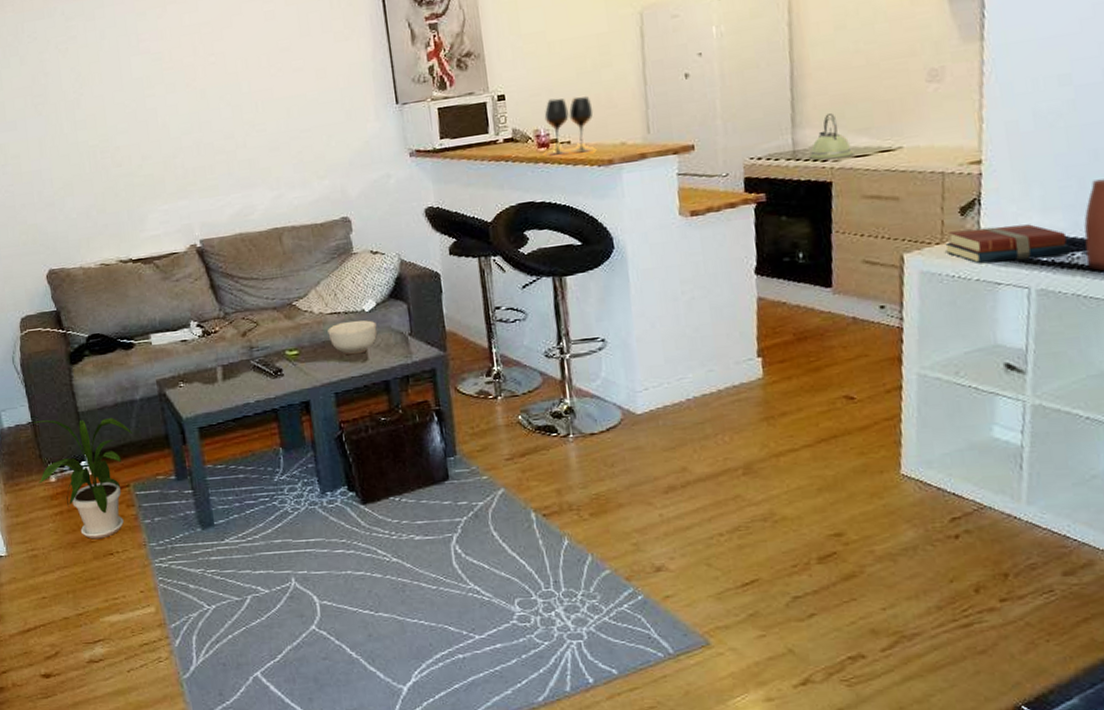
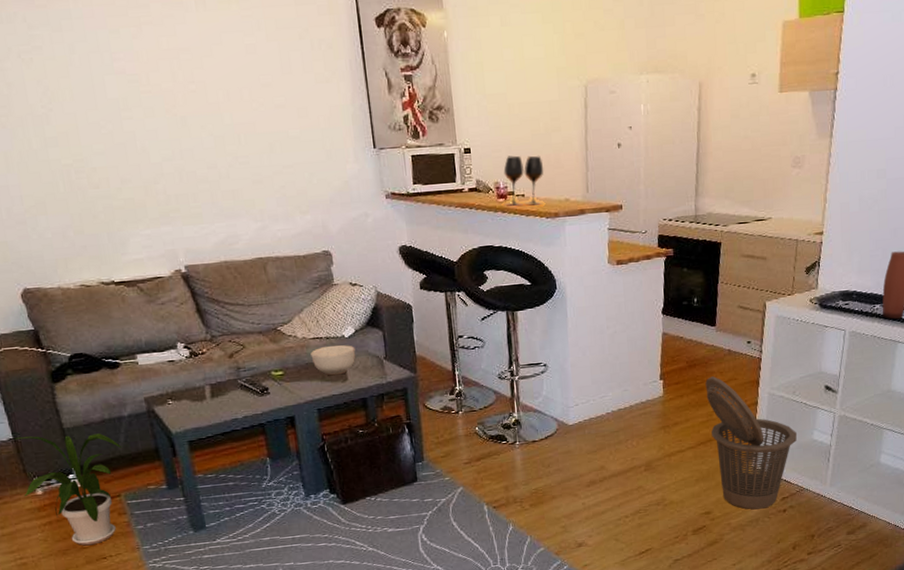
kettle: present [809,112,854,160] -> none [706,186,738,225]
laundry basket: none [822,352,967,533] -> present [705,376,797,510]
books: present [945,224,1071,263] -> none [794,283,873,311]

